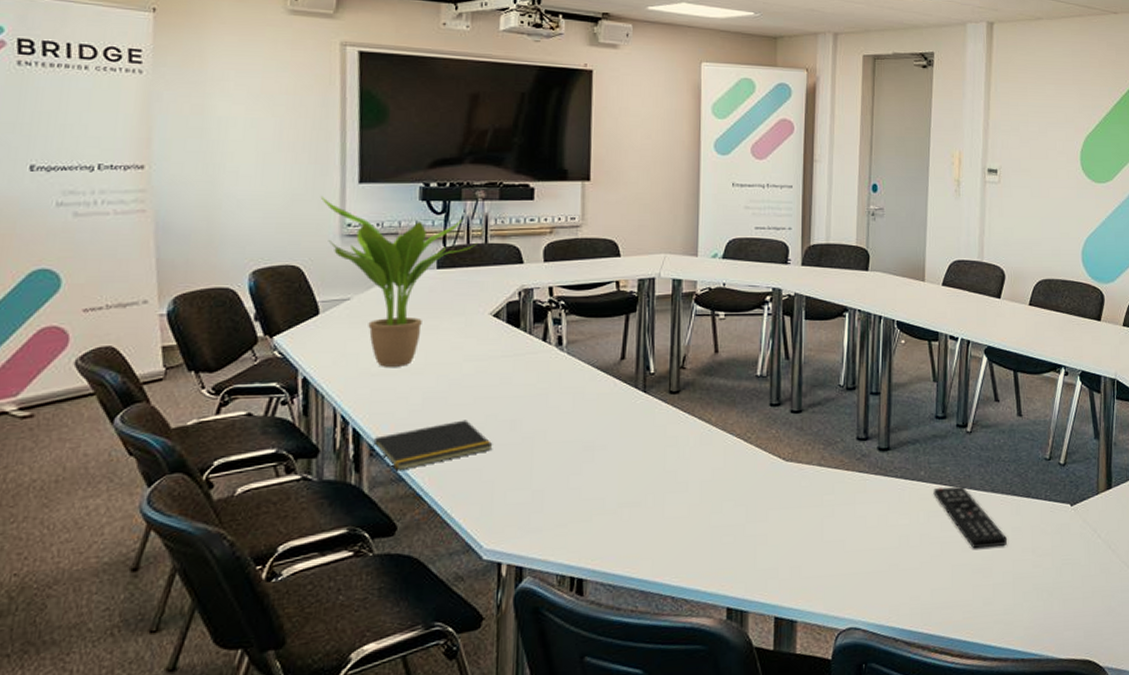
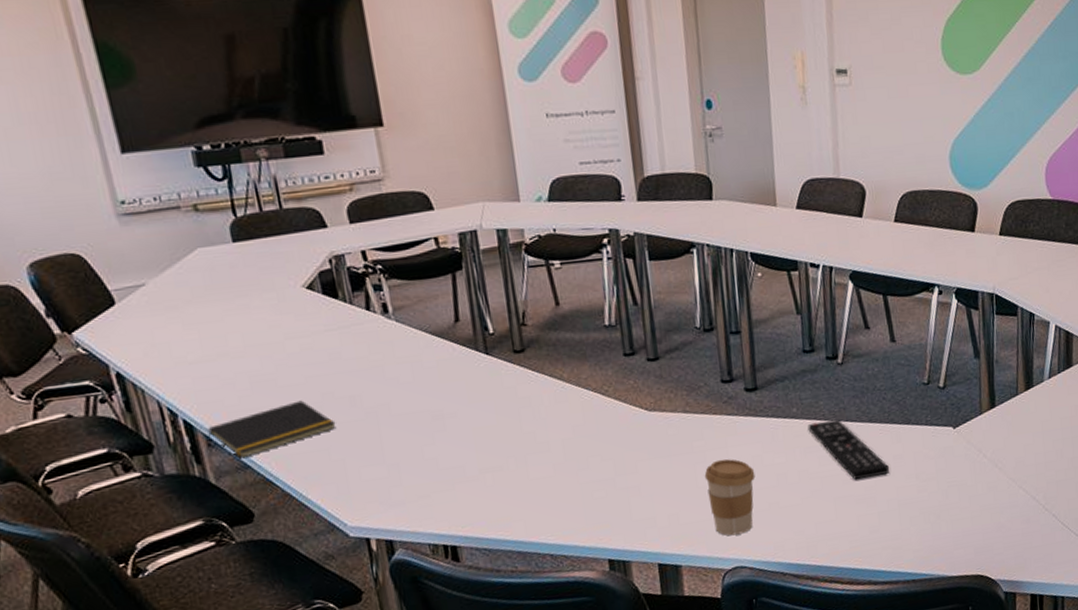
potted plant: present [321,197,479,367] -> none [83,173,273,354]
coffee cup: none [830,515,879,595] -> present [704,458,755,536]

